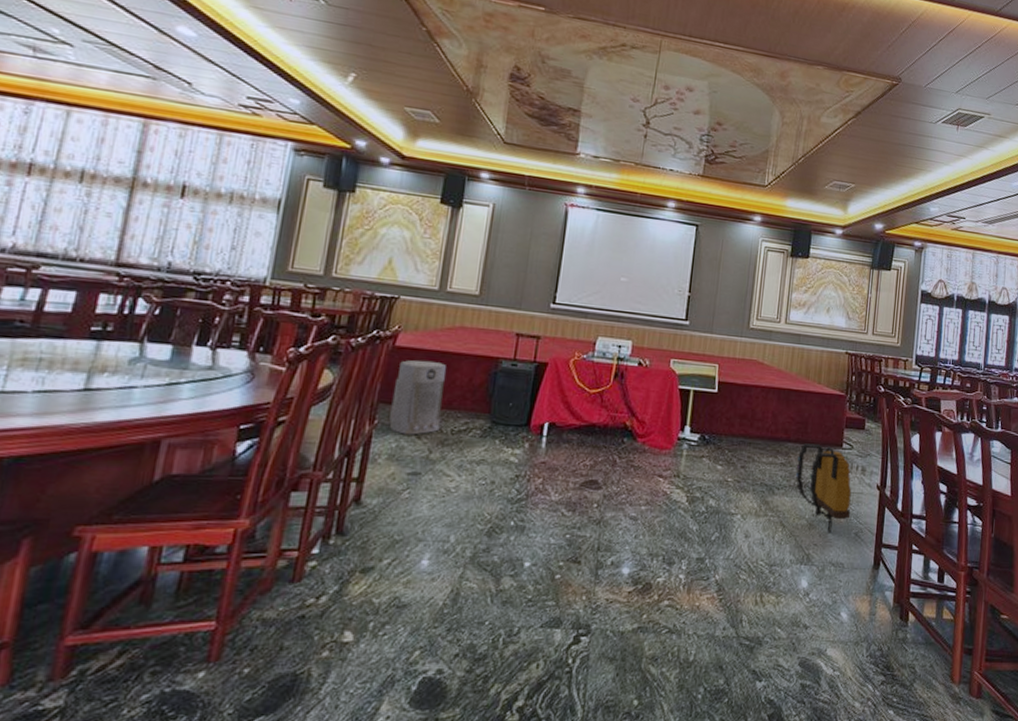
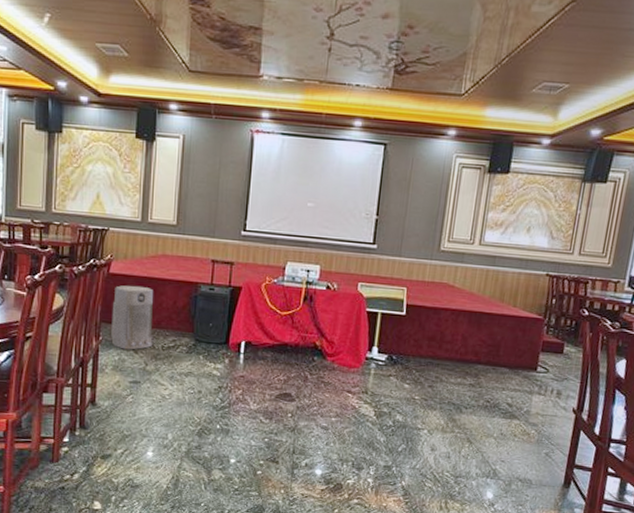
backpack: present [795,443,852,532] -> none [484,366,545,451]

